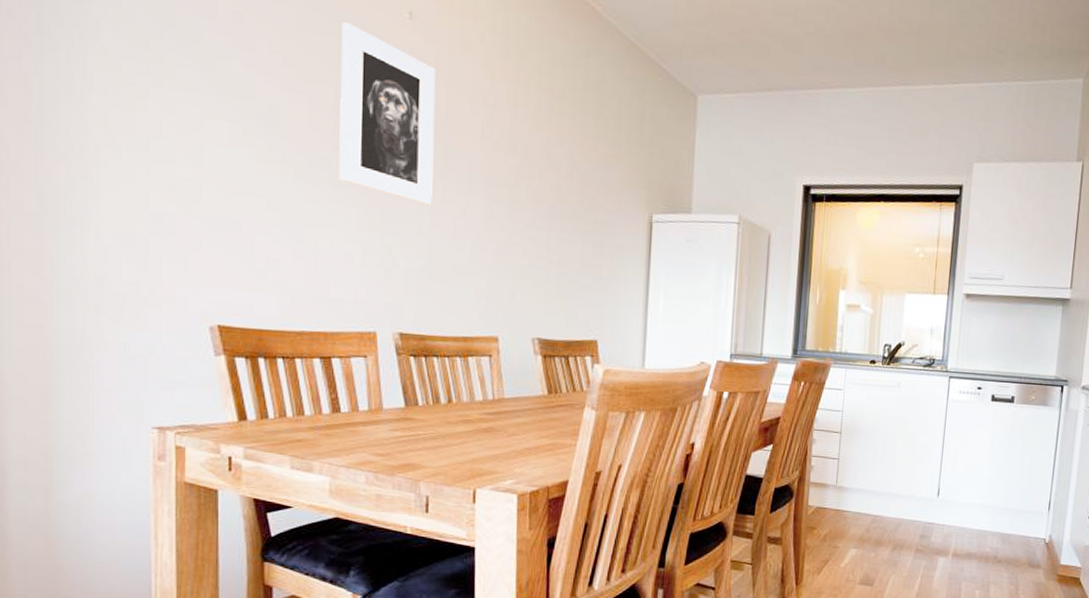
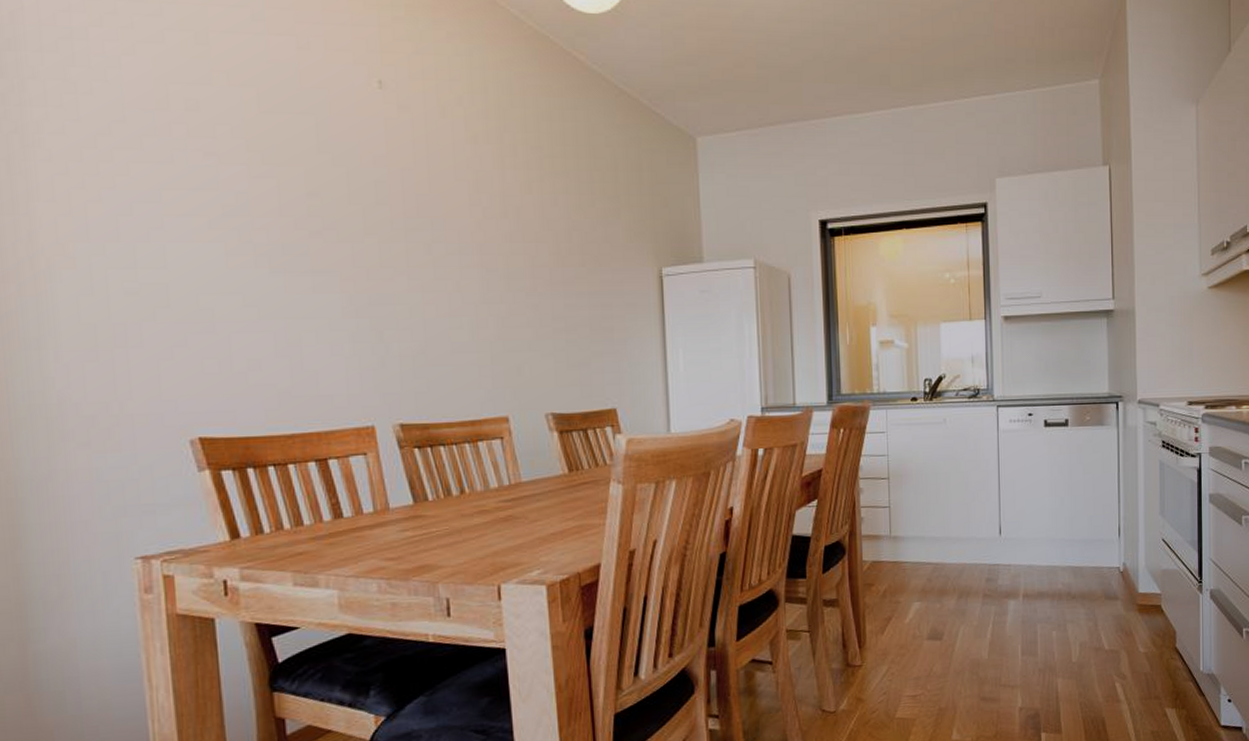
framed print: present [338,22,436,206] -> none [307,99,422,284]

